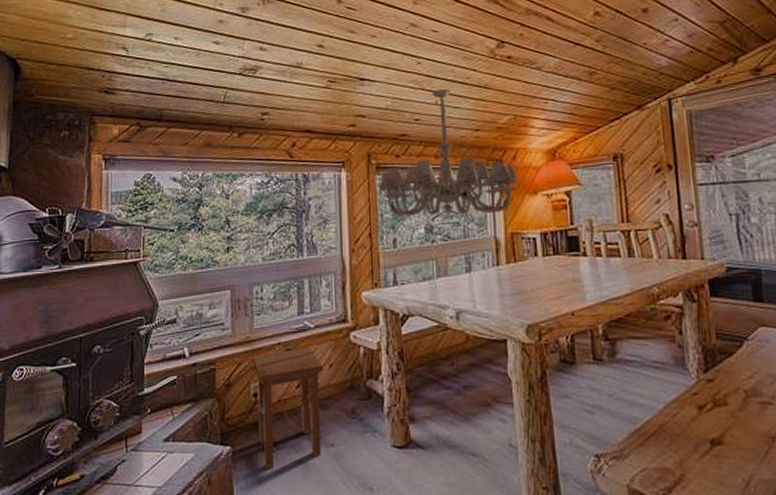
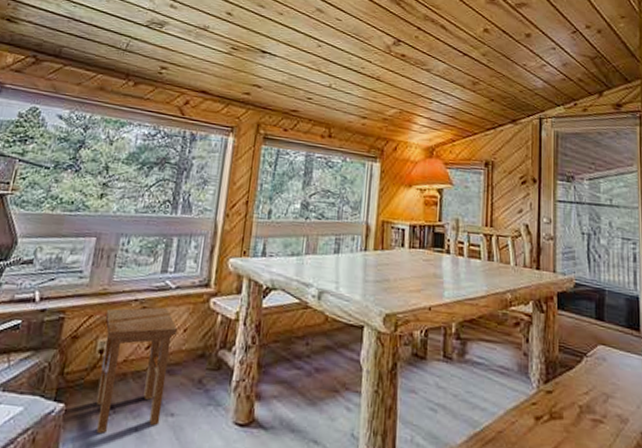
chandelier: present [379,88,519,216] -> none [263,73,397,200]

